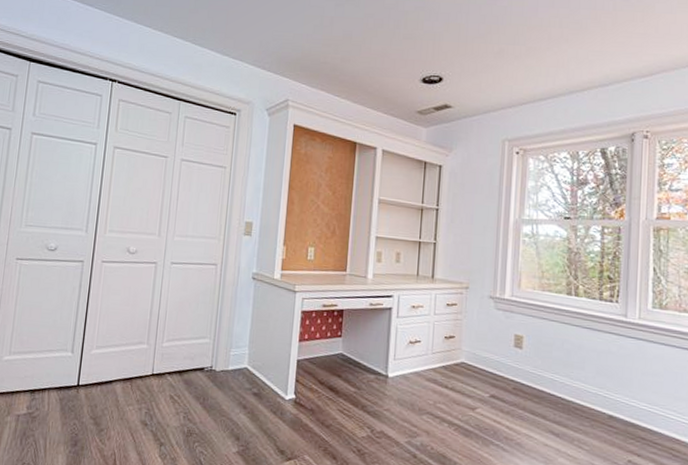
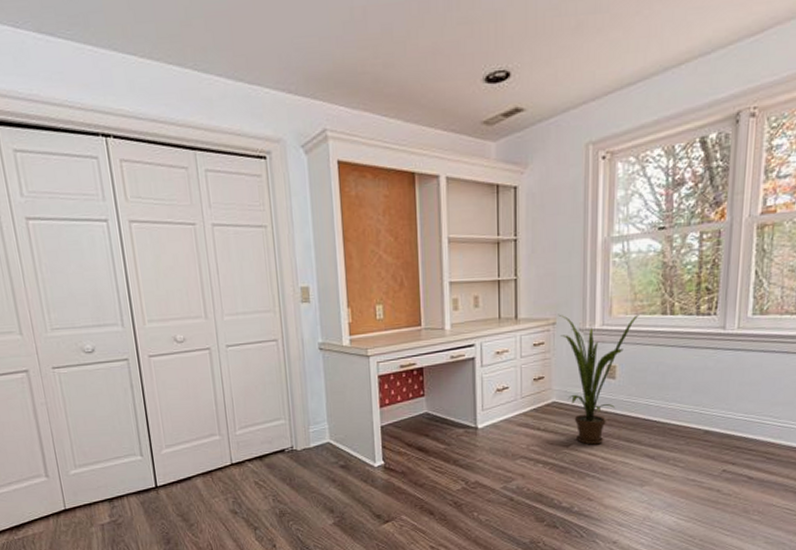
house plant: none [471,279,546,413] -> present [558,314,639,445]

